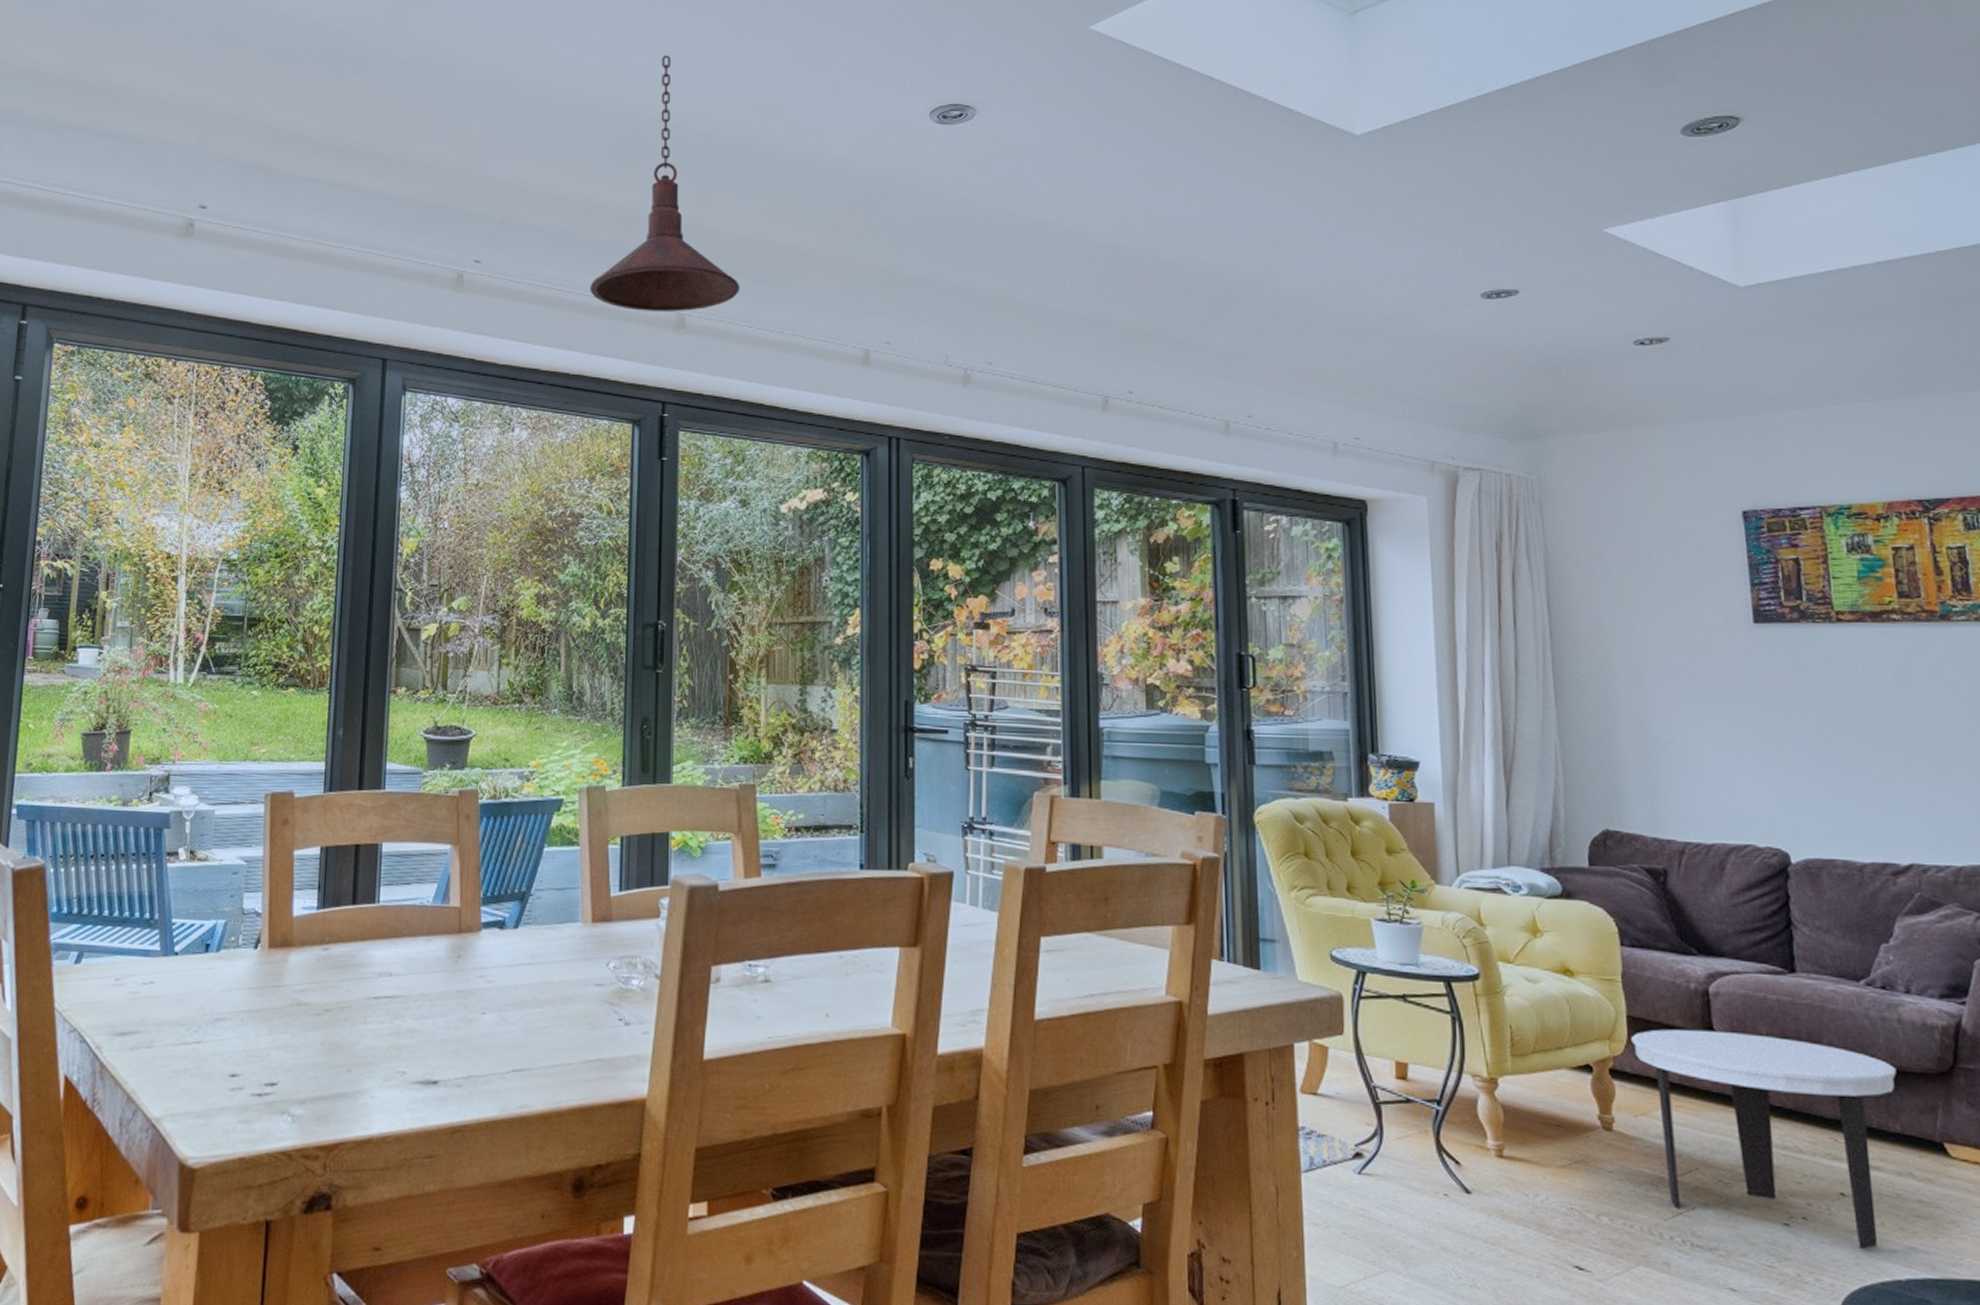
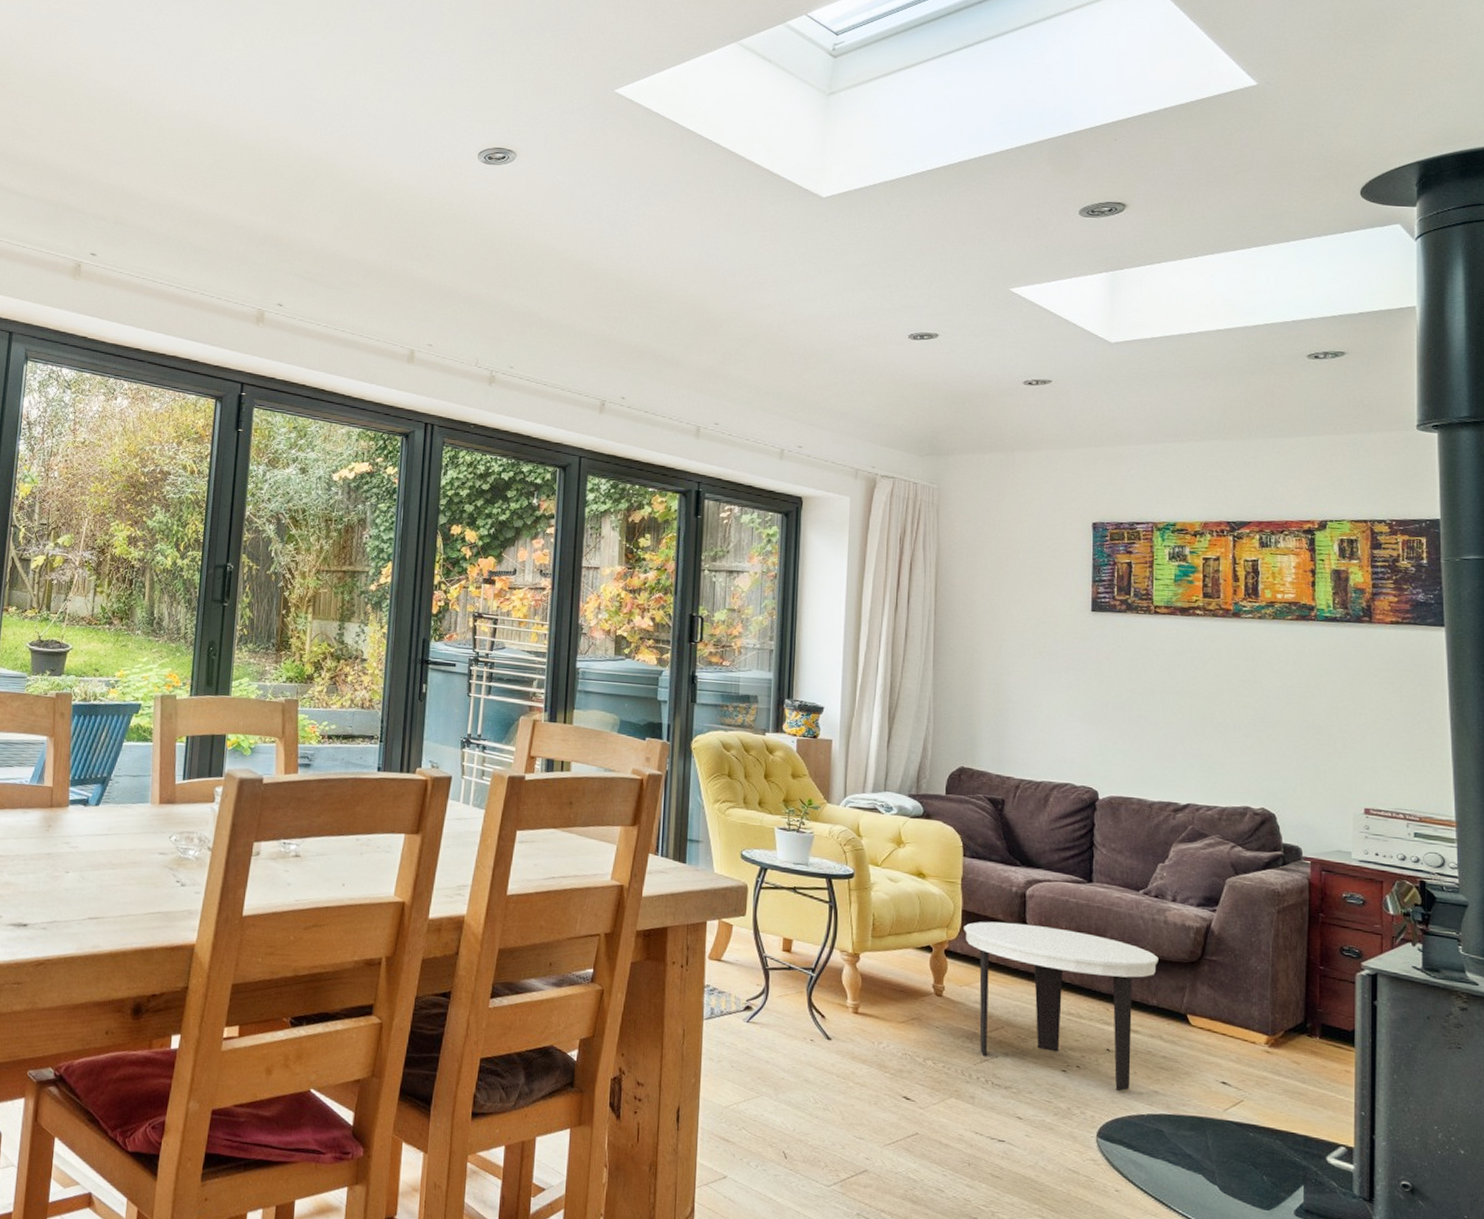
pendant light: present [589,55,740,312] -> none [186,88,312,308]

